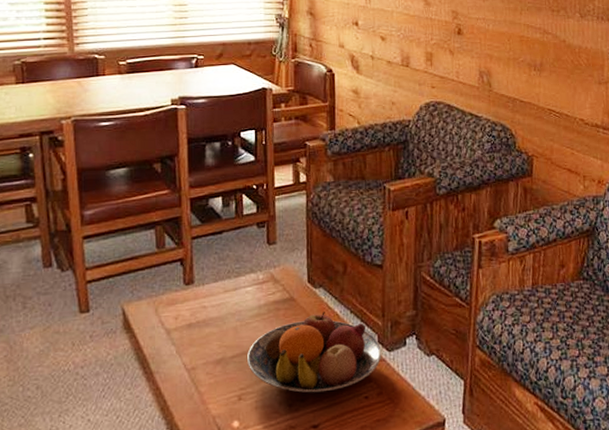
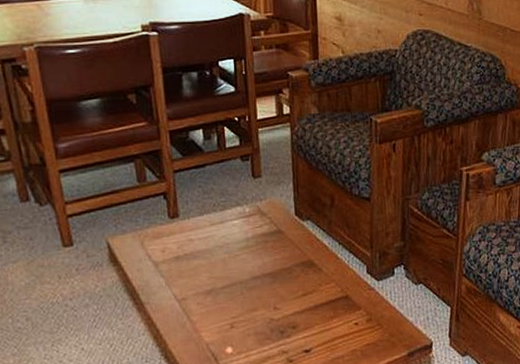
fruit bowl: present [247,311,382,393] -> none [237,243,371,321]

